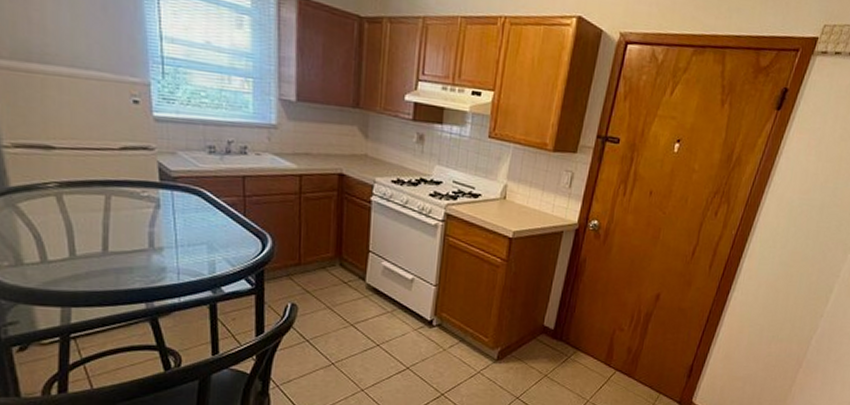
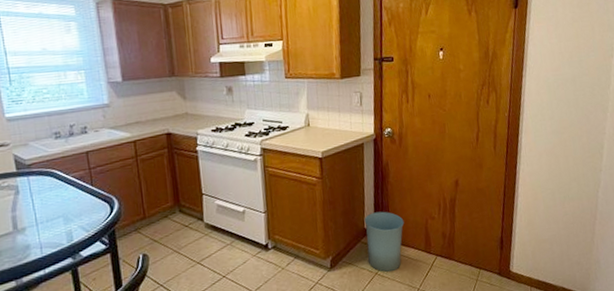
waste bin: none [539,310,589,376] -> present [364,211,405,272]

